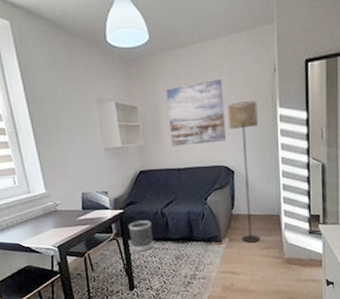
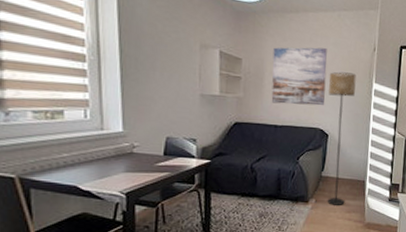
wastebasket: present [128,220,154,252] -> none [213,173,239,207]

